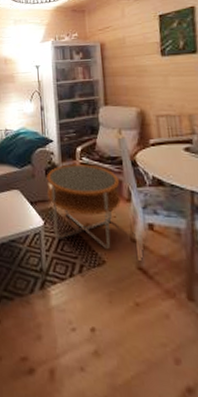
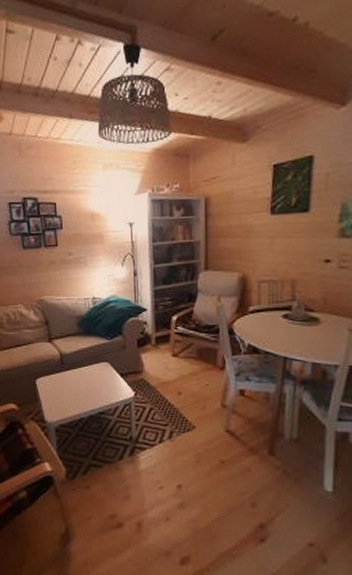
side table: present [47,164,121,249] -> none [139,334,215,415]

